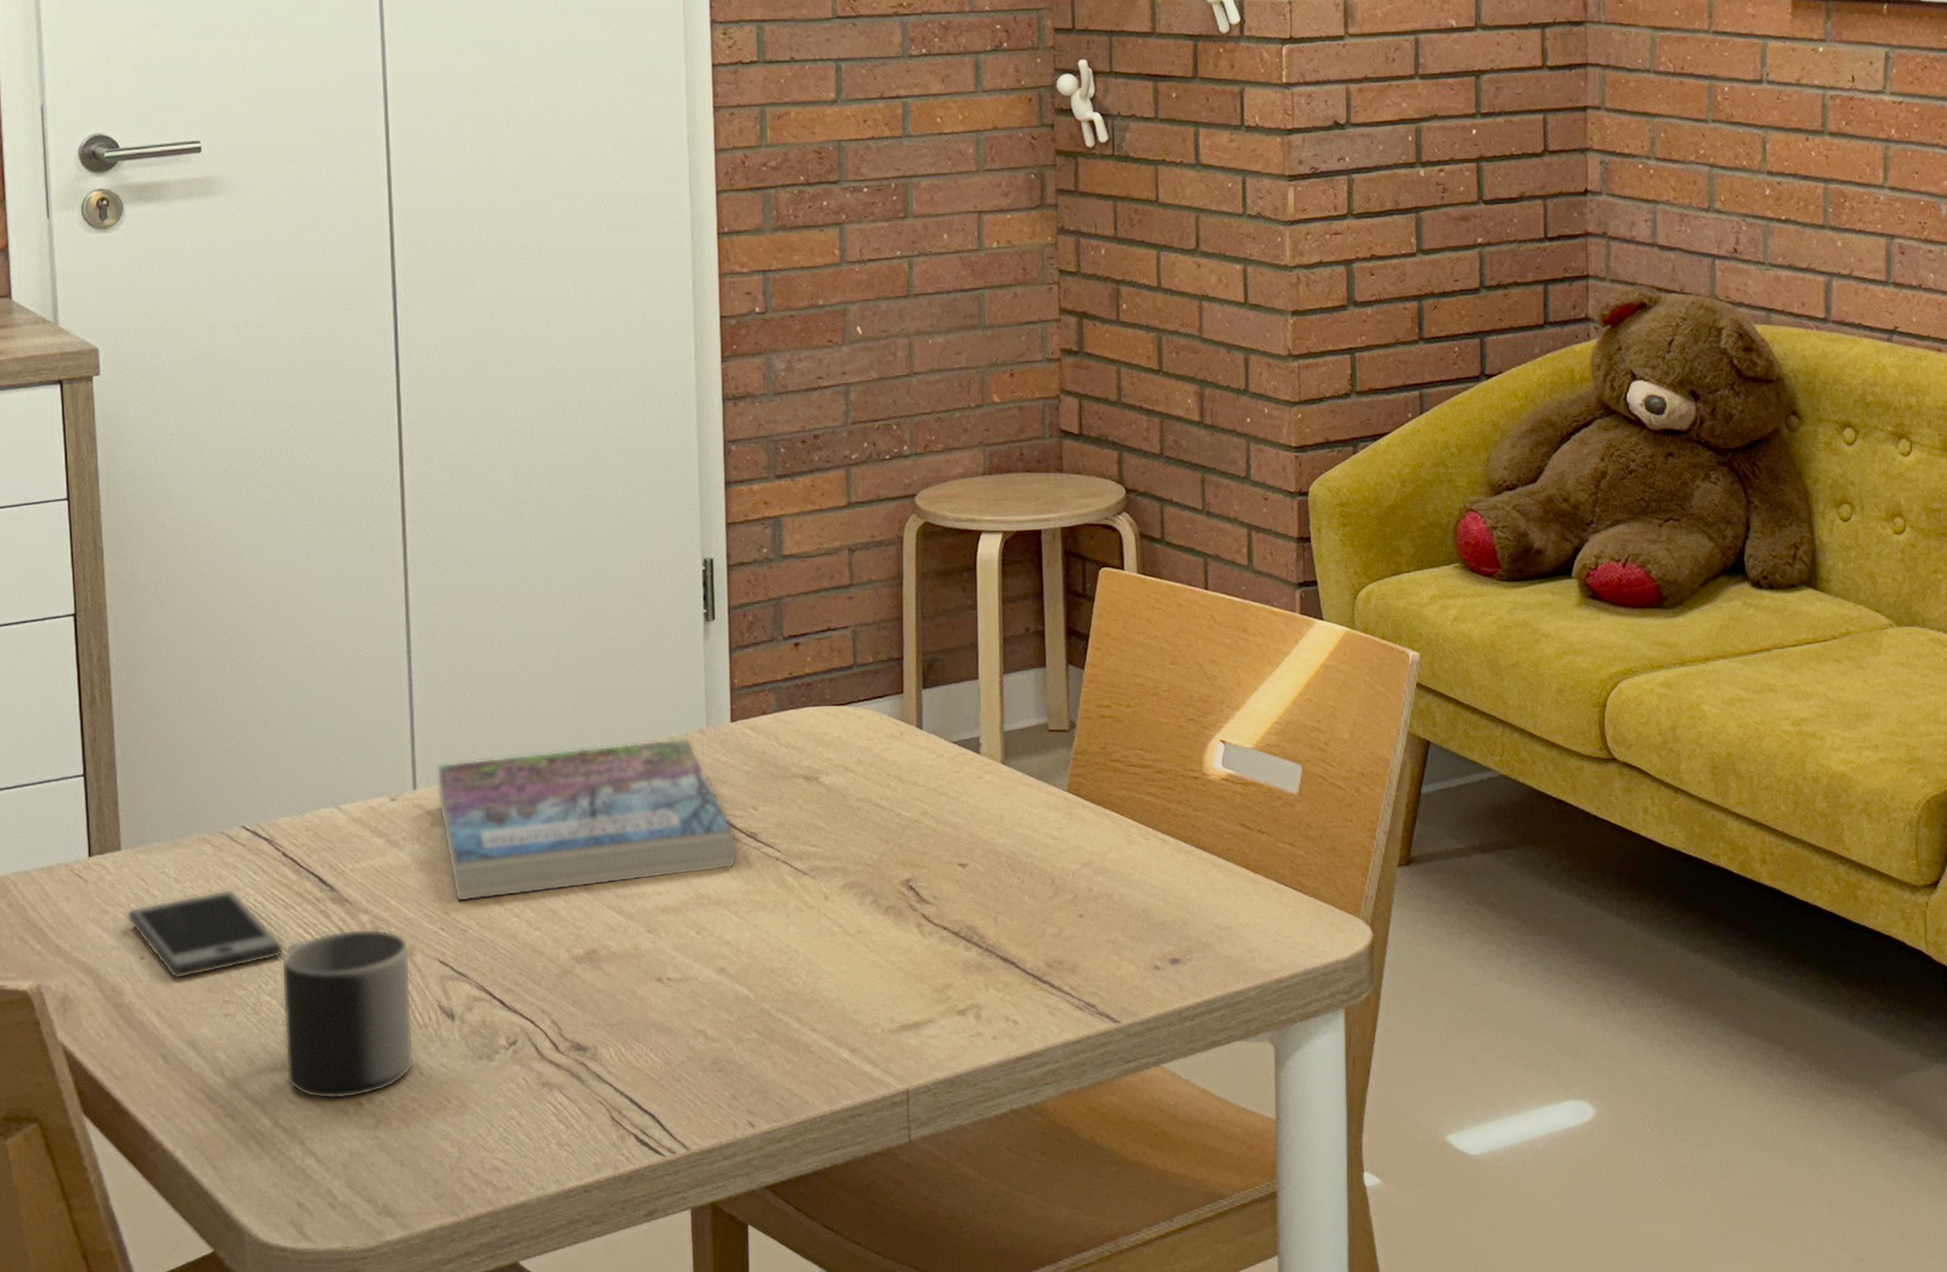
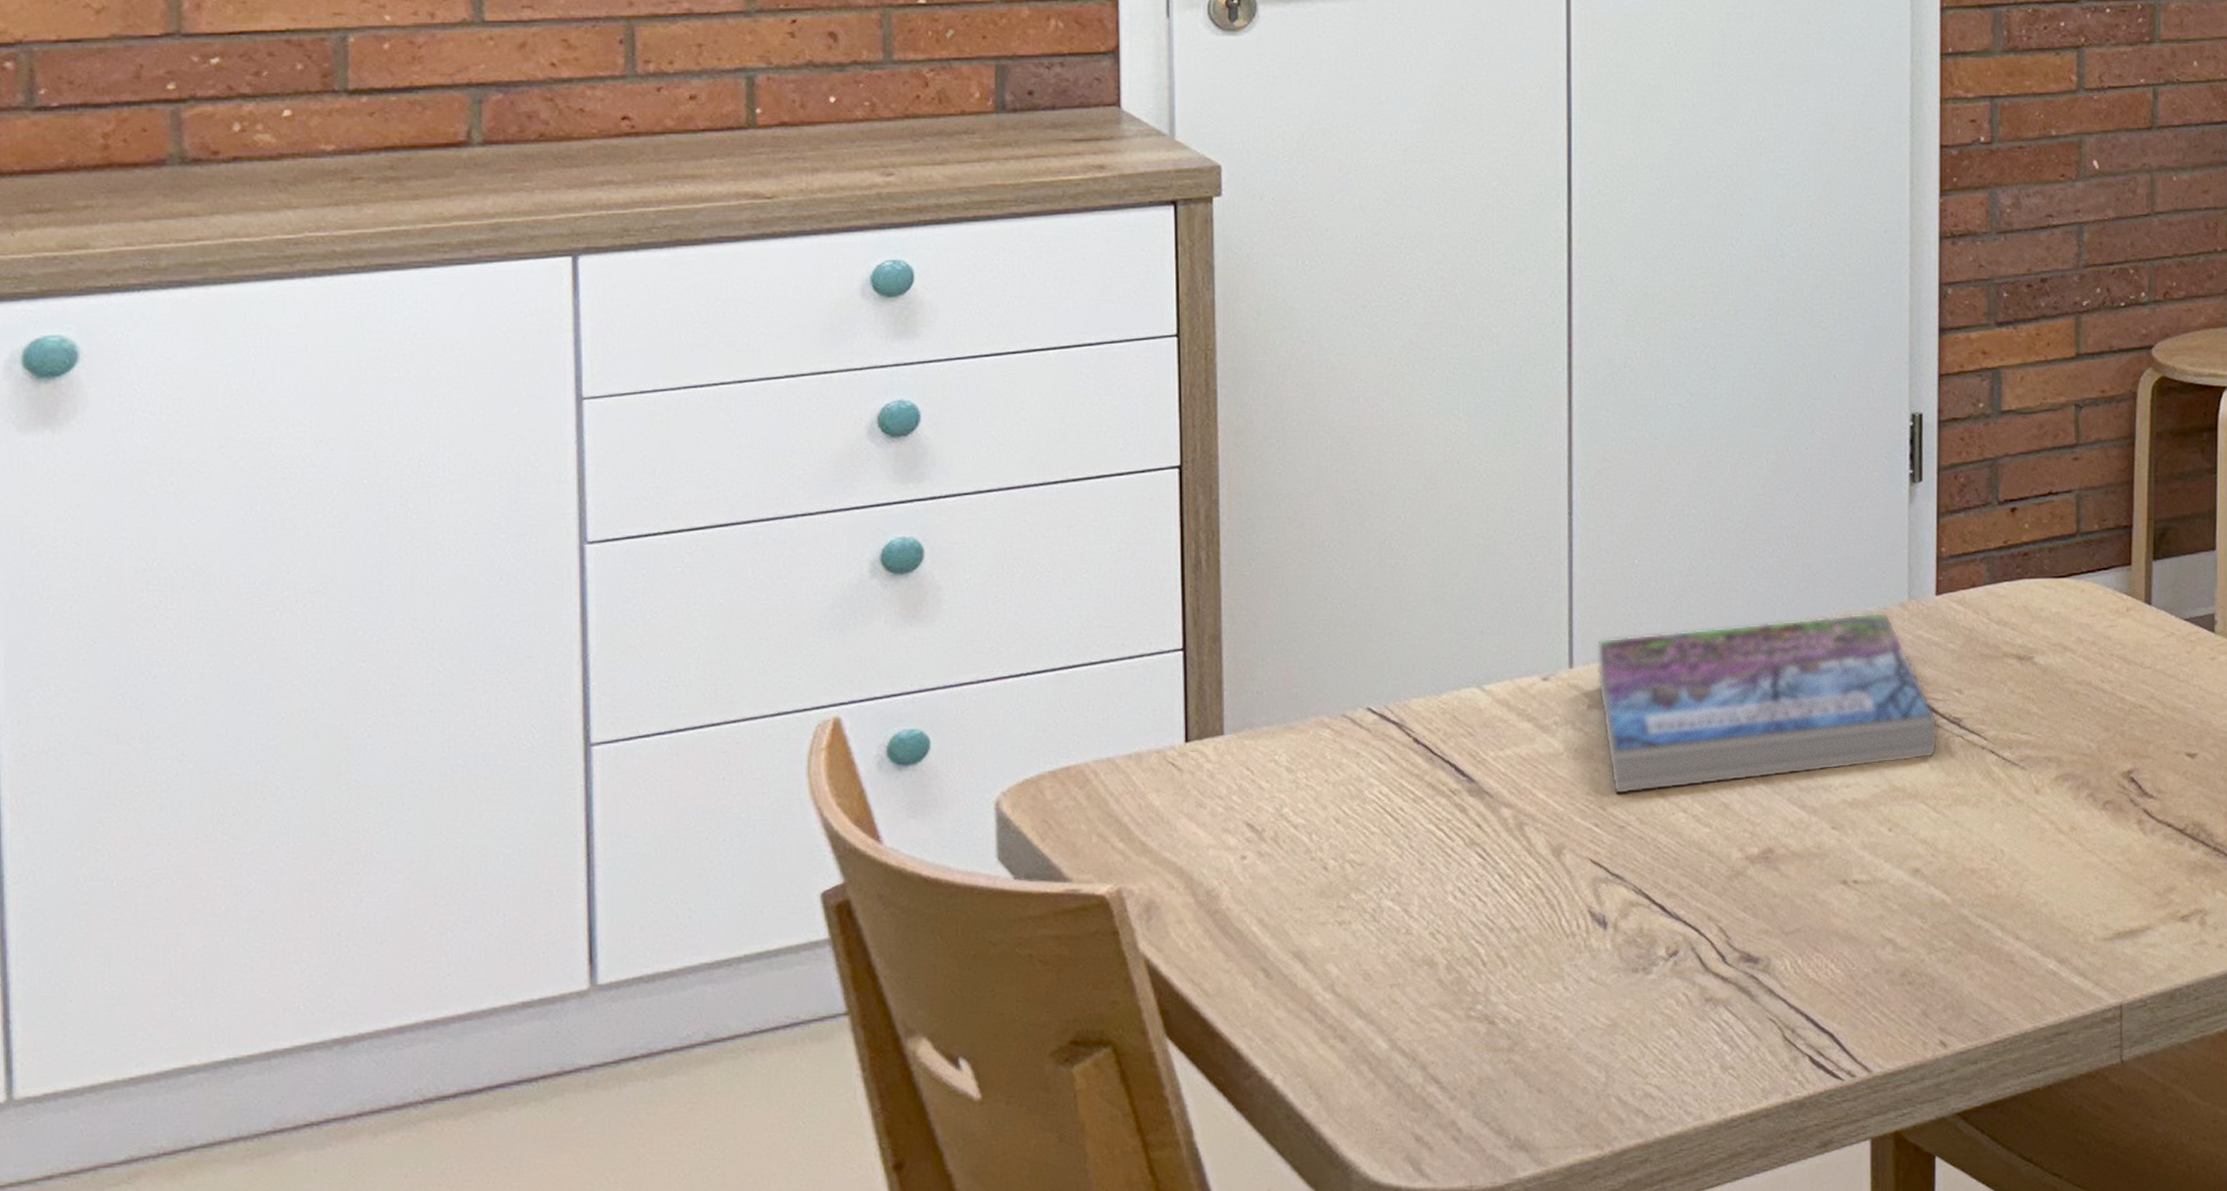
smartphone: present [126,889,286,979] -> none [1227,779,1413,882]
mug: present [281,928,414,1099] -> none [1407,824,1558,1018]

